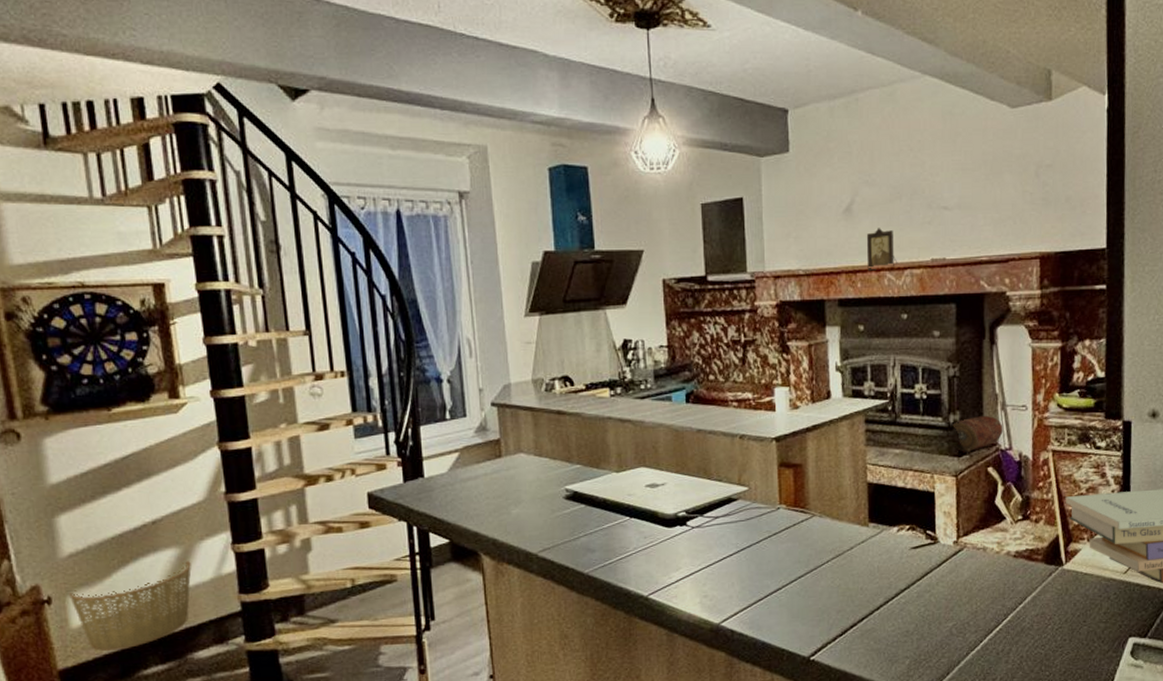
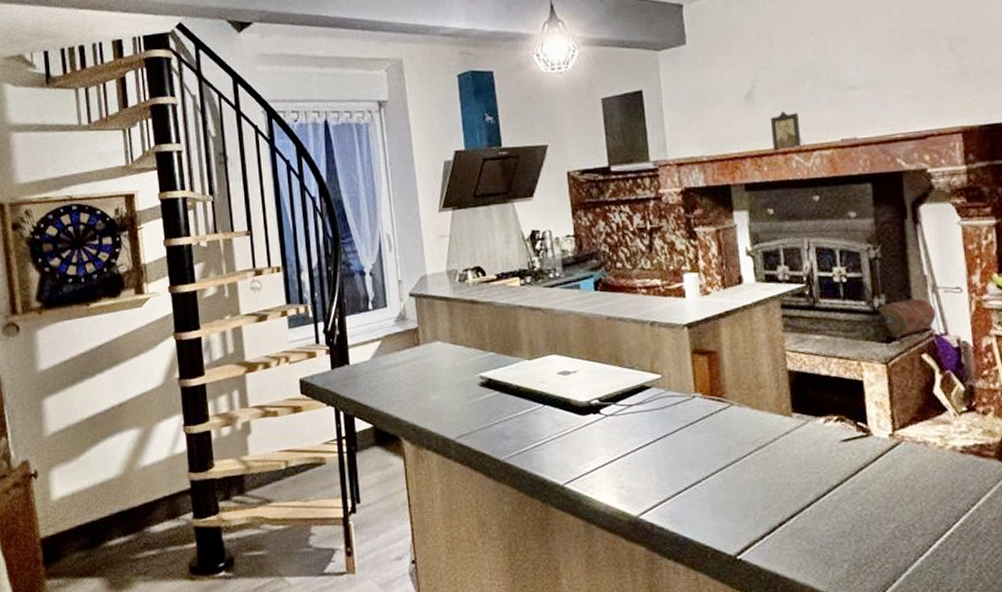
basket: present [68,559,192,651] -> none [50,439,150,522]

